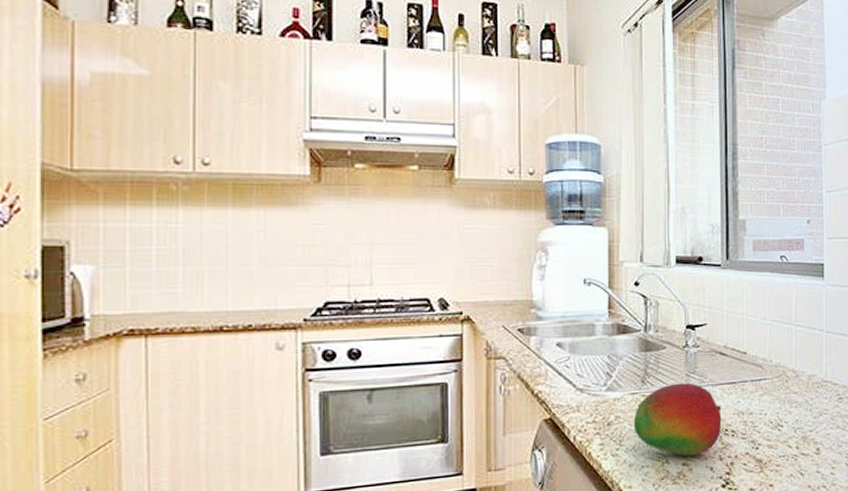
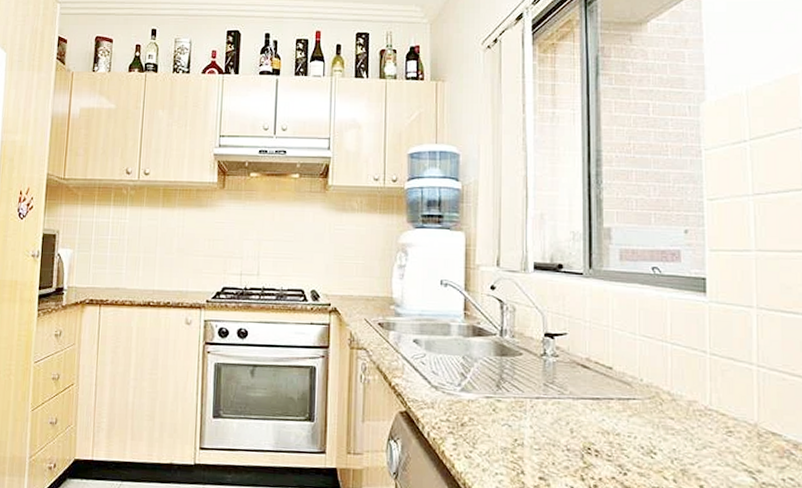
fruit: present [633,383,722,457] -> none [487,392,584,471]

